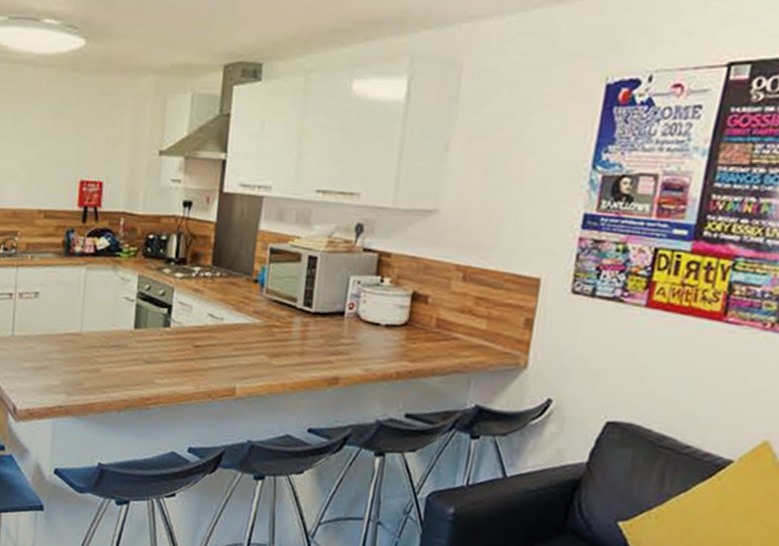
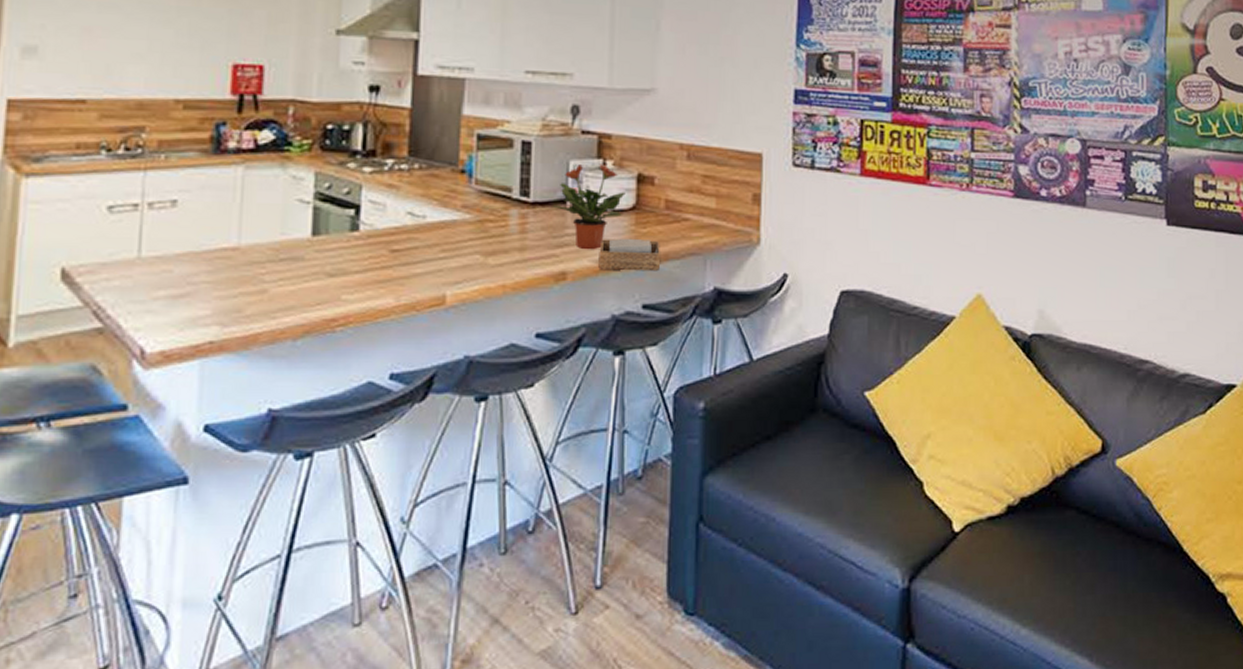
potted plant: none [332,280,399,360] -> present [553,164,626,250]
napkin holder: none [368,350,428,385] -> present [598,238,661,272]

